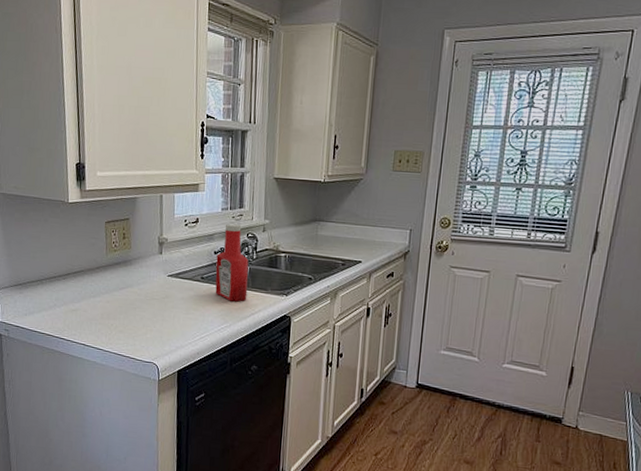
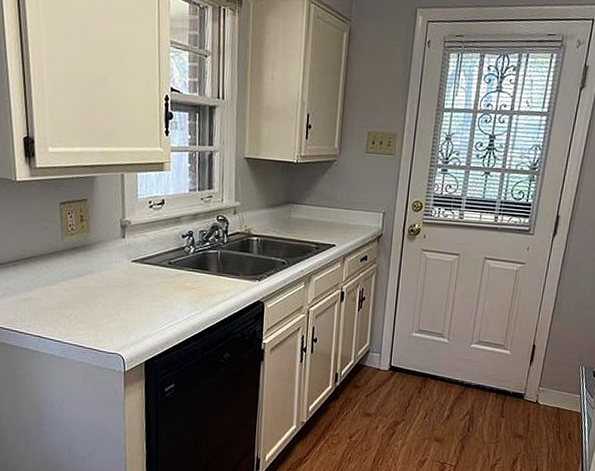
ketchup bottle: present [215,223,249,302] -> none [184,205,219,288]

